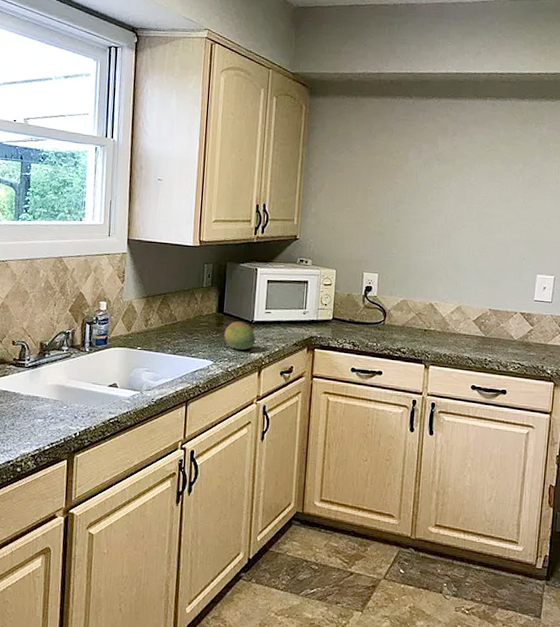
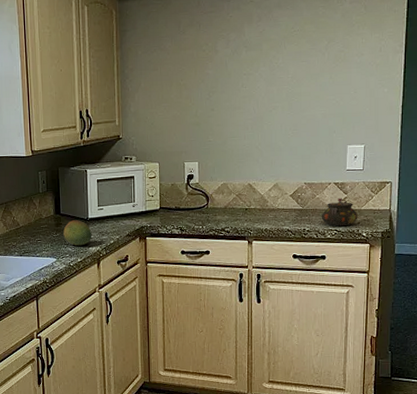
teapot: none [504,329,544,361] -> present [321,198,358,227]

